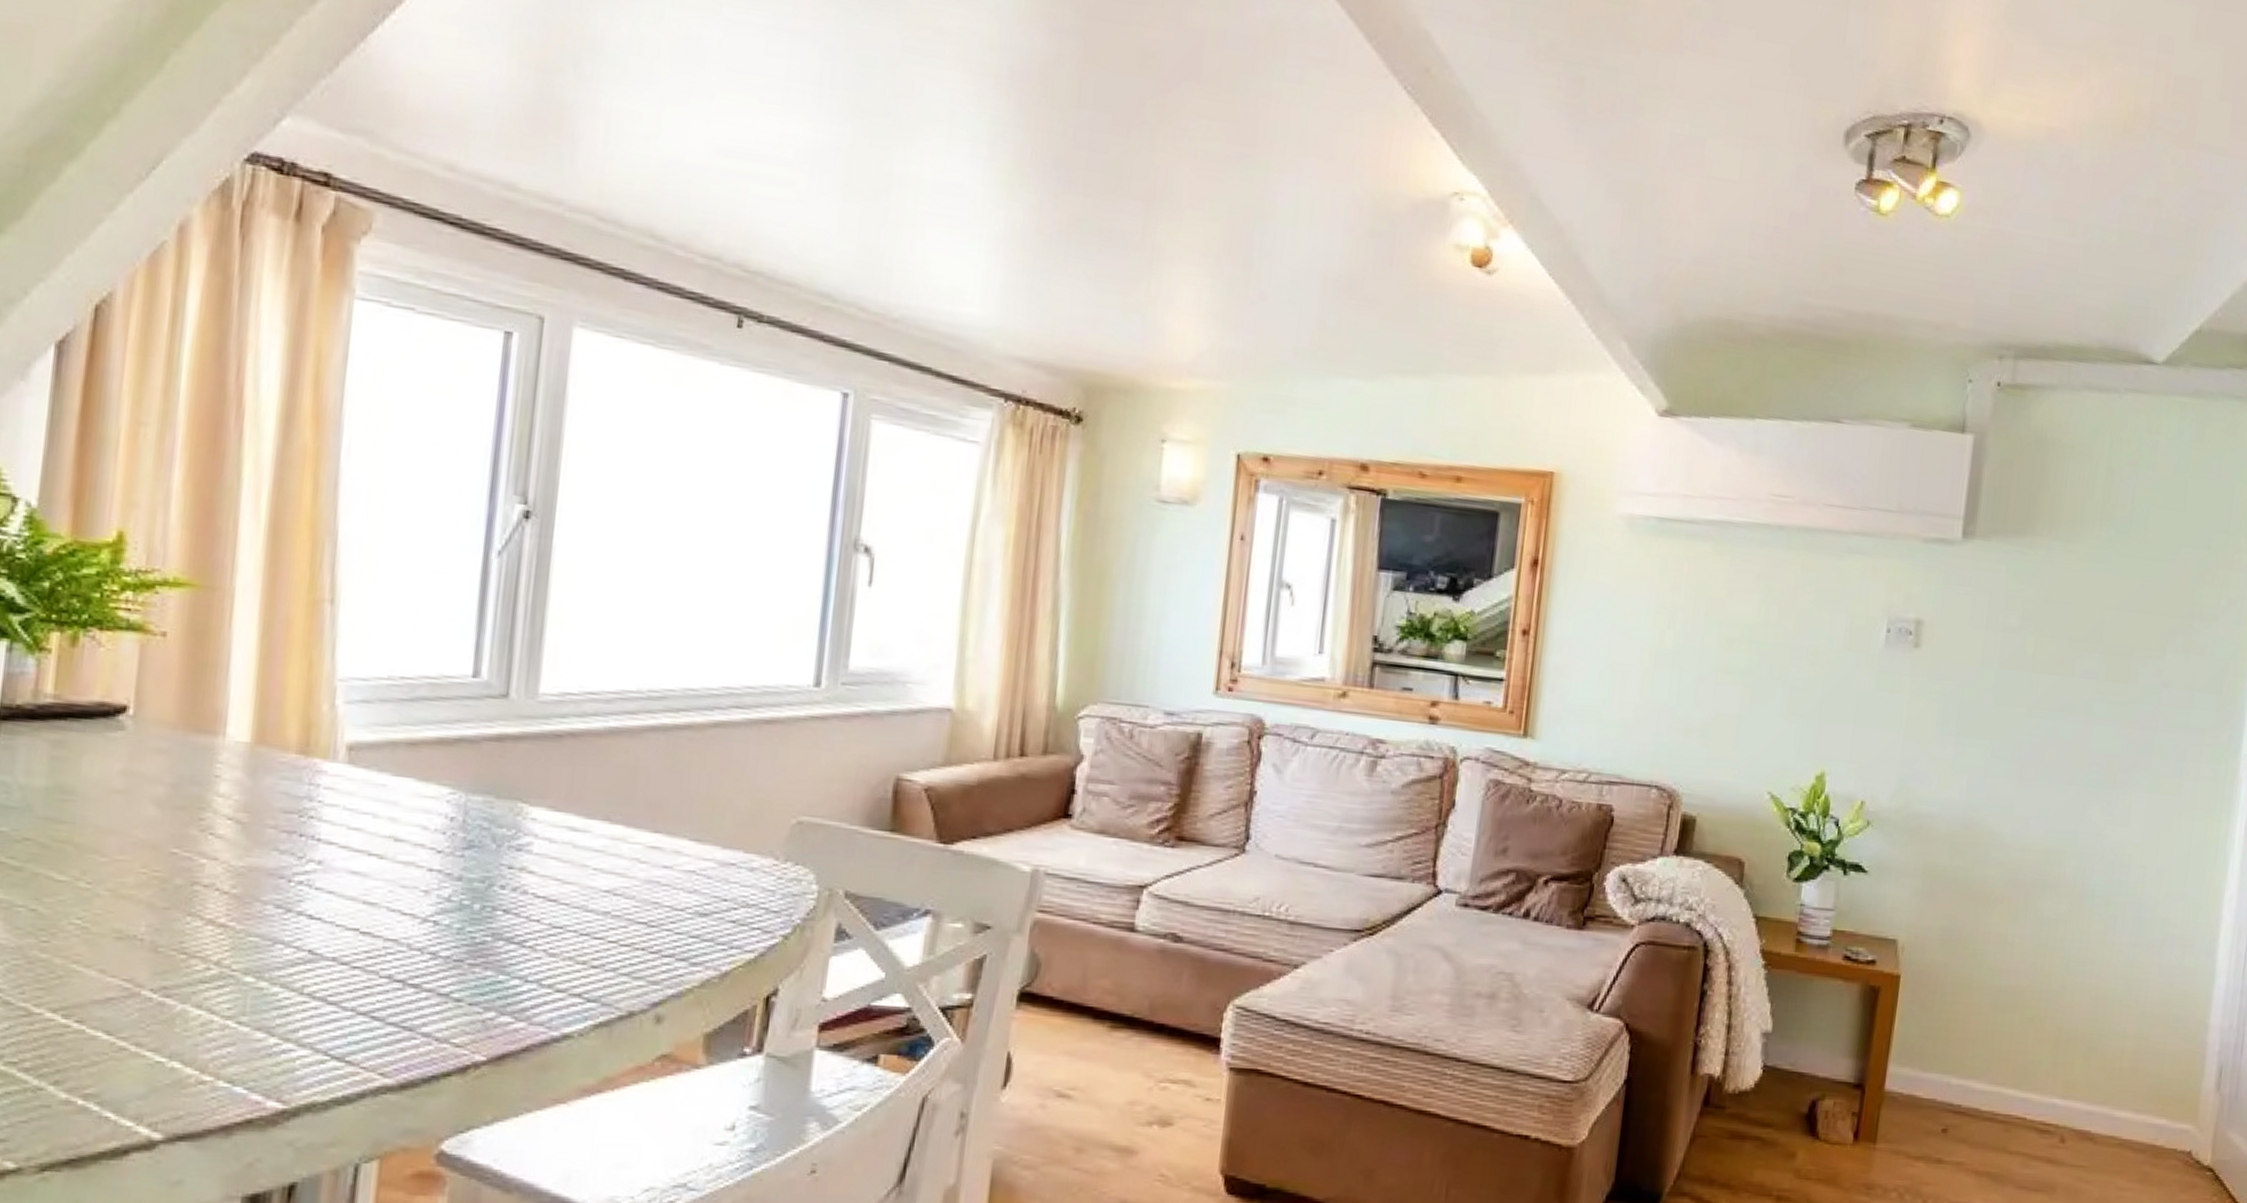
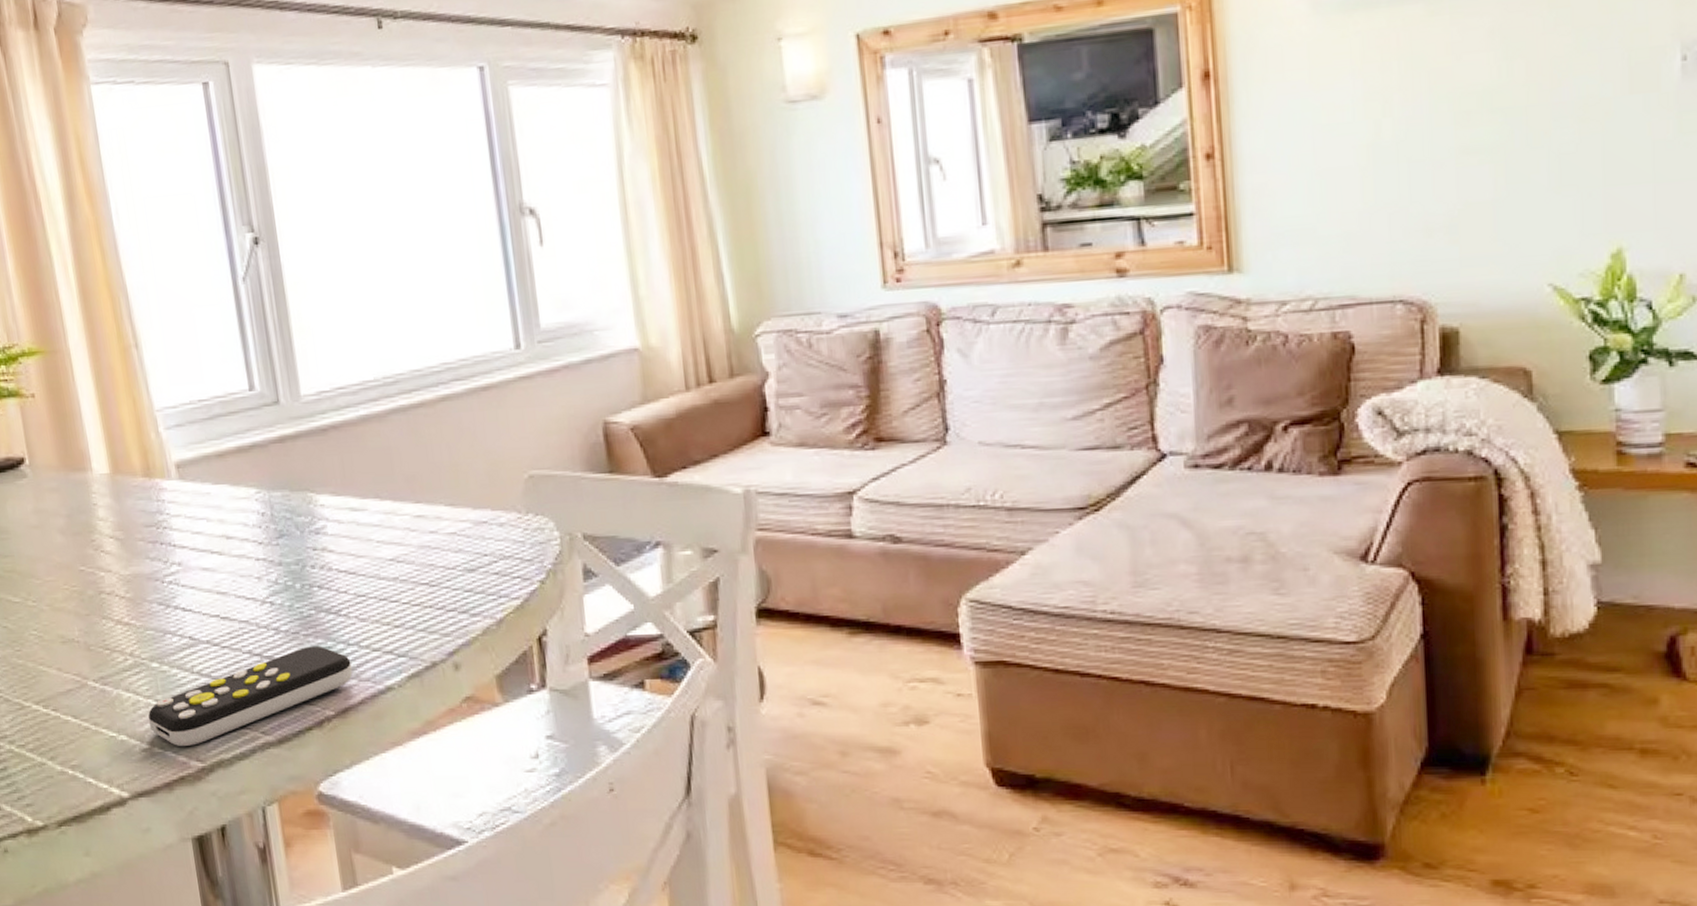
remote control: none [219,977,524,1082] -> present [148,645,353,746]

